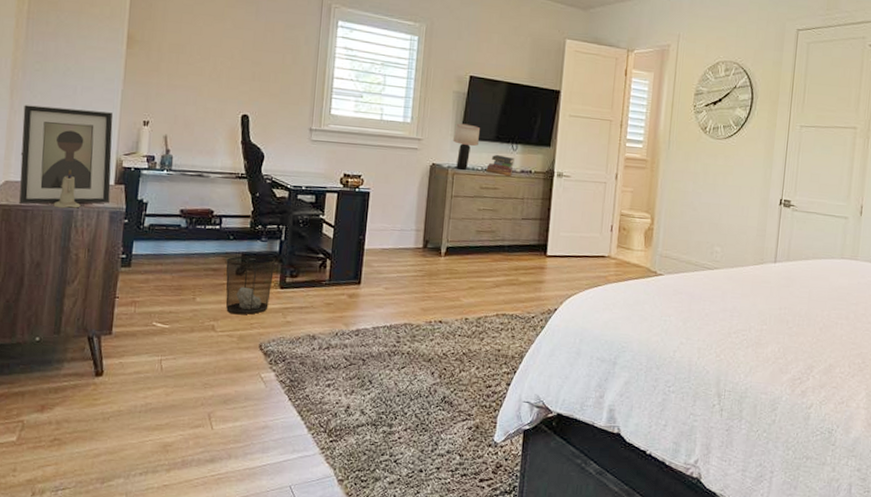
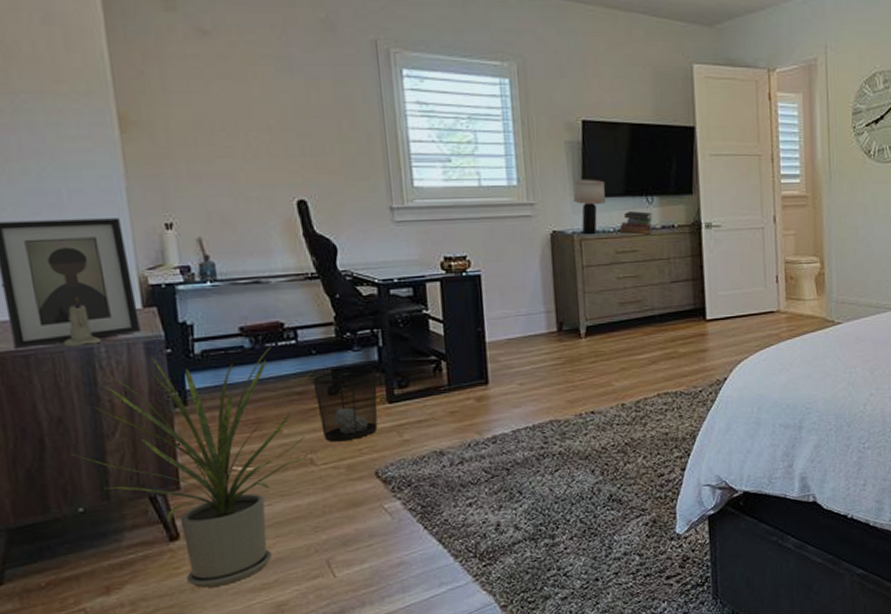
house plant: none [40,224,228,421] -> present [71,346,313,588]

